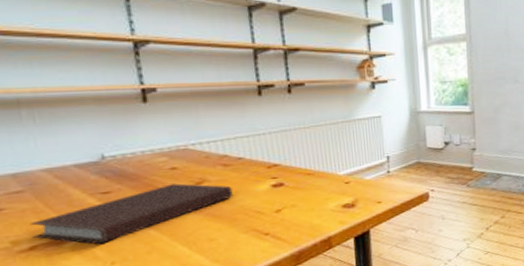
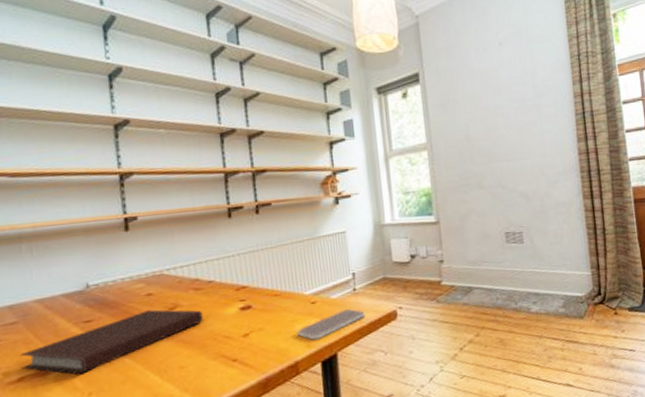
smartphone: none [330,190,399,218] -> present [297,309,366,341]

